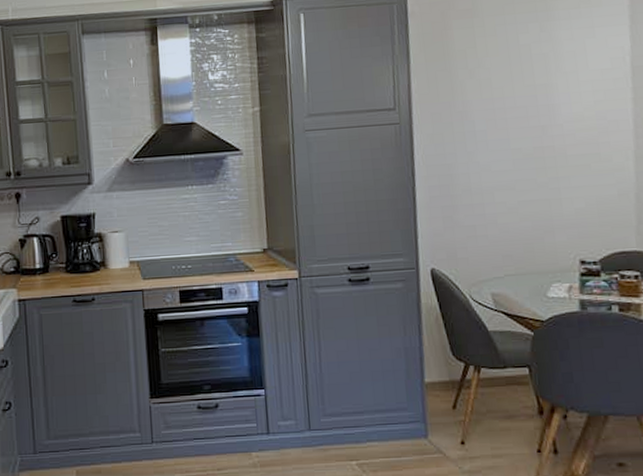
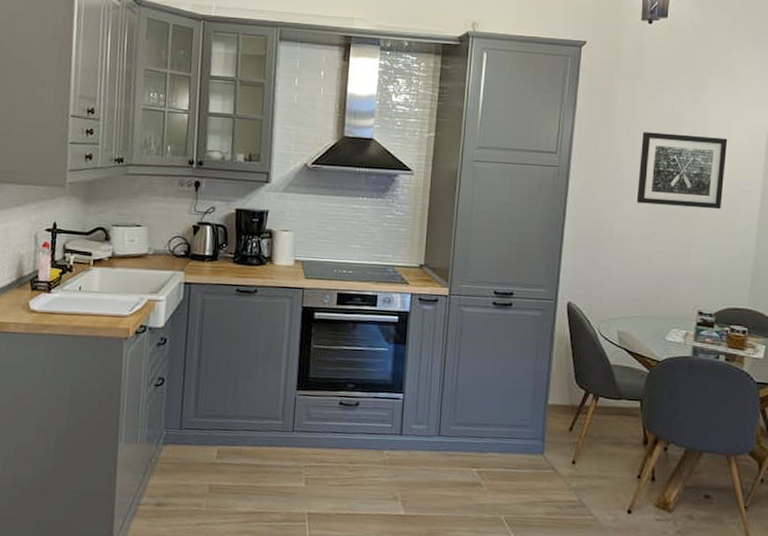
wall art: none [488,66,590,151] -> present [636,132,728,210]

